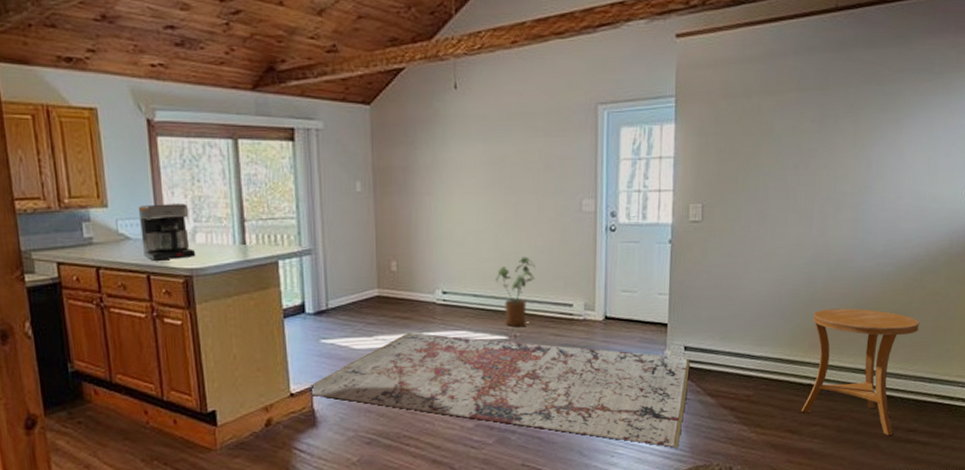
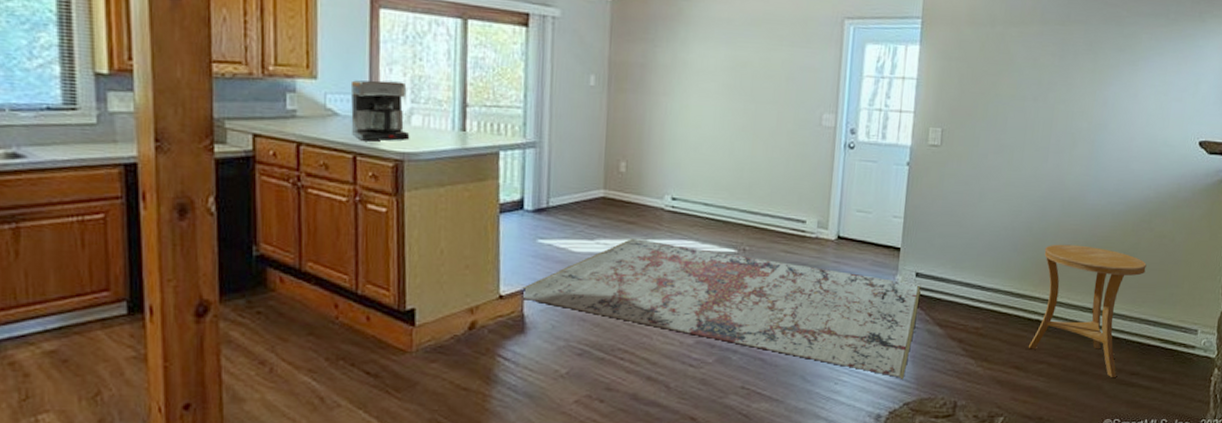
house plant: present [496,257,535,326] -> none [728,167,770,240]

